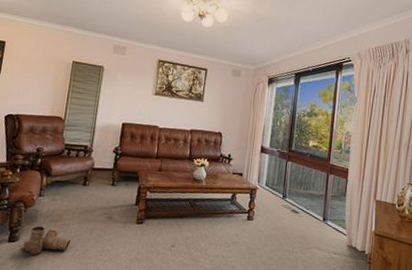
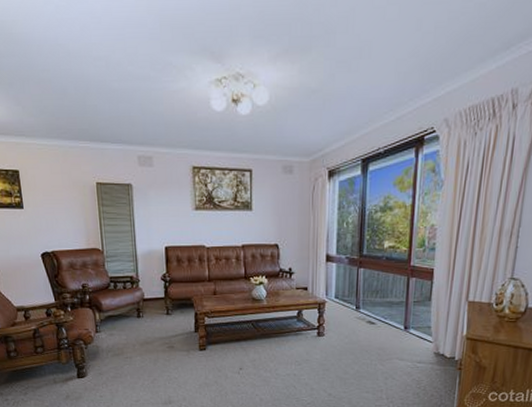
boots: present [23,225,71,256] -> none [93,360,138,389]

